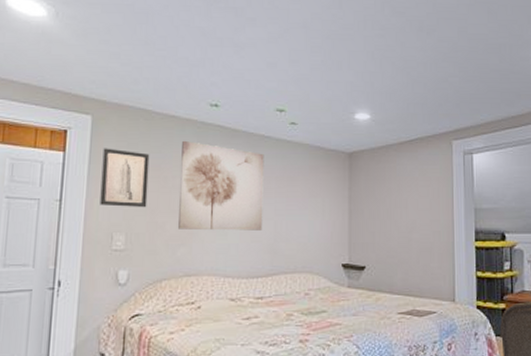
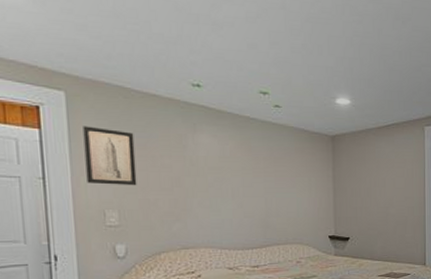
wall art: present [178,140,264,231] -> none [167,120,254,207]

